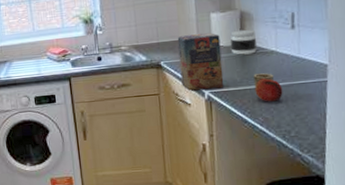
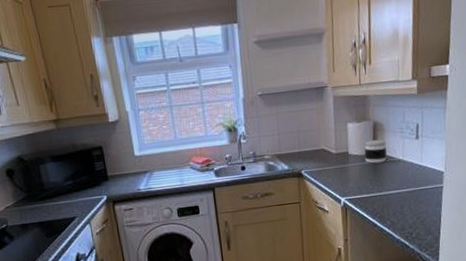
cereal box: present [177,33,274,91] -> none [317,142,401,199]
fruit: present [255,78,283,102] -> none [384,185,407,207]

